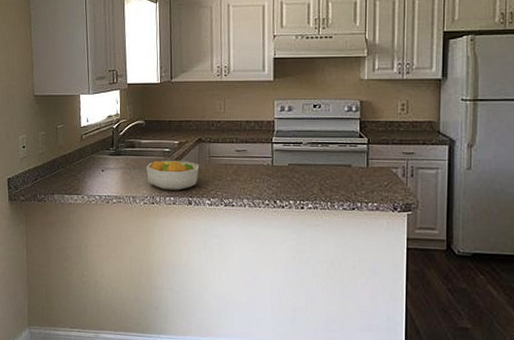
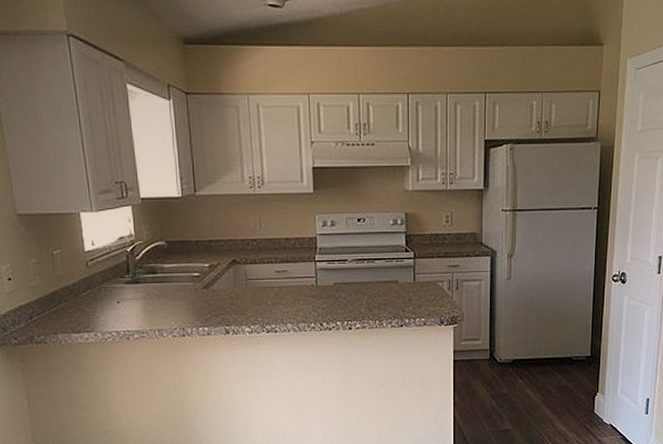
fruit bowl: present [146,160,199,191] -> none [173,286,235,320]

